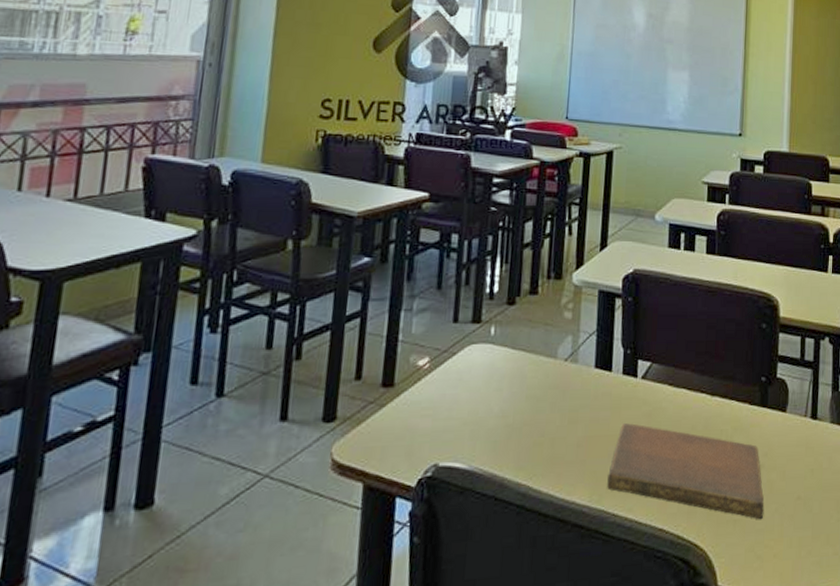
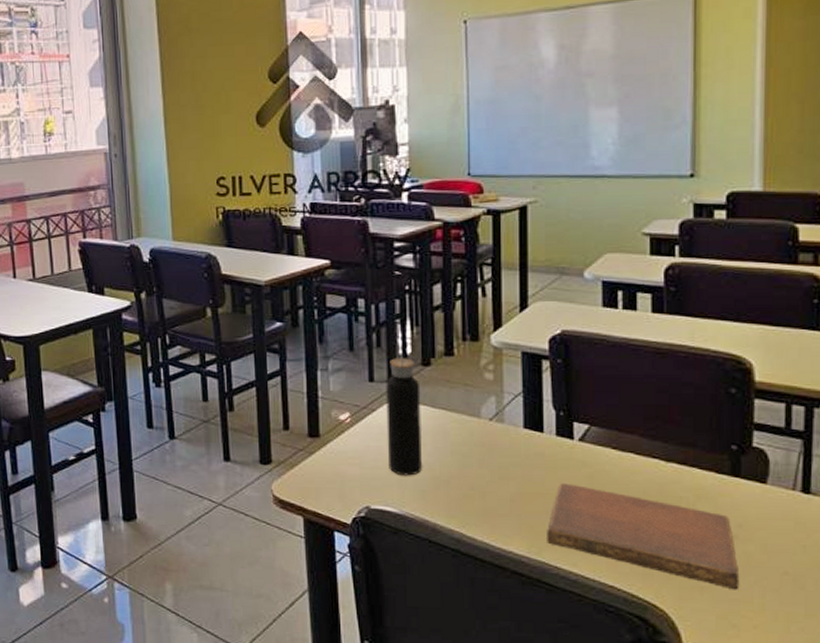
water bottle: none [463,288,503,426] -> present [386,350,422,476]

